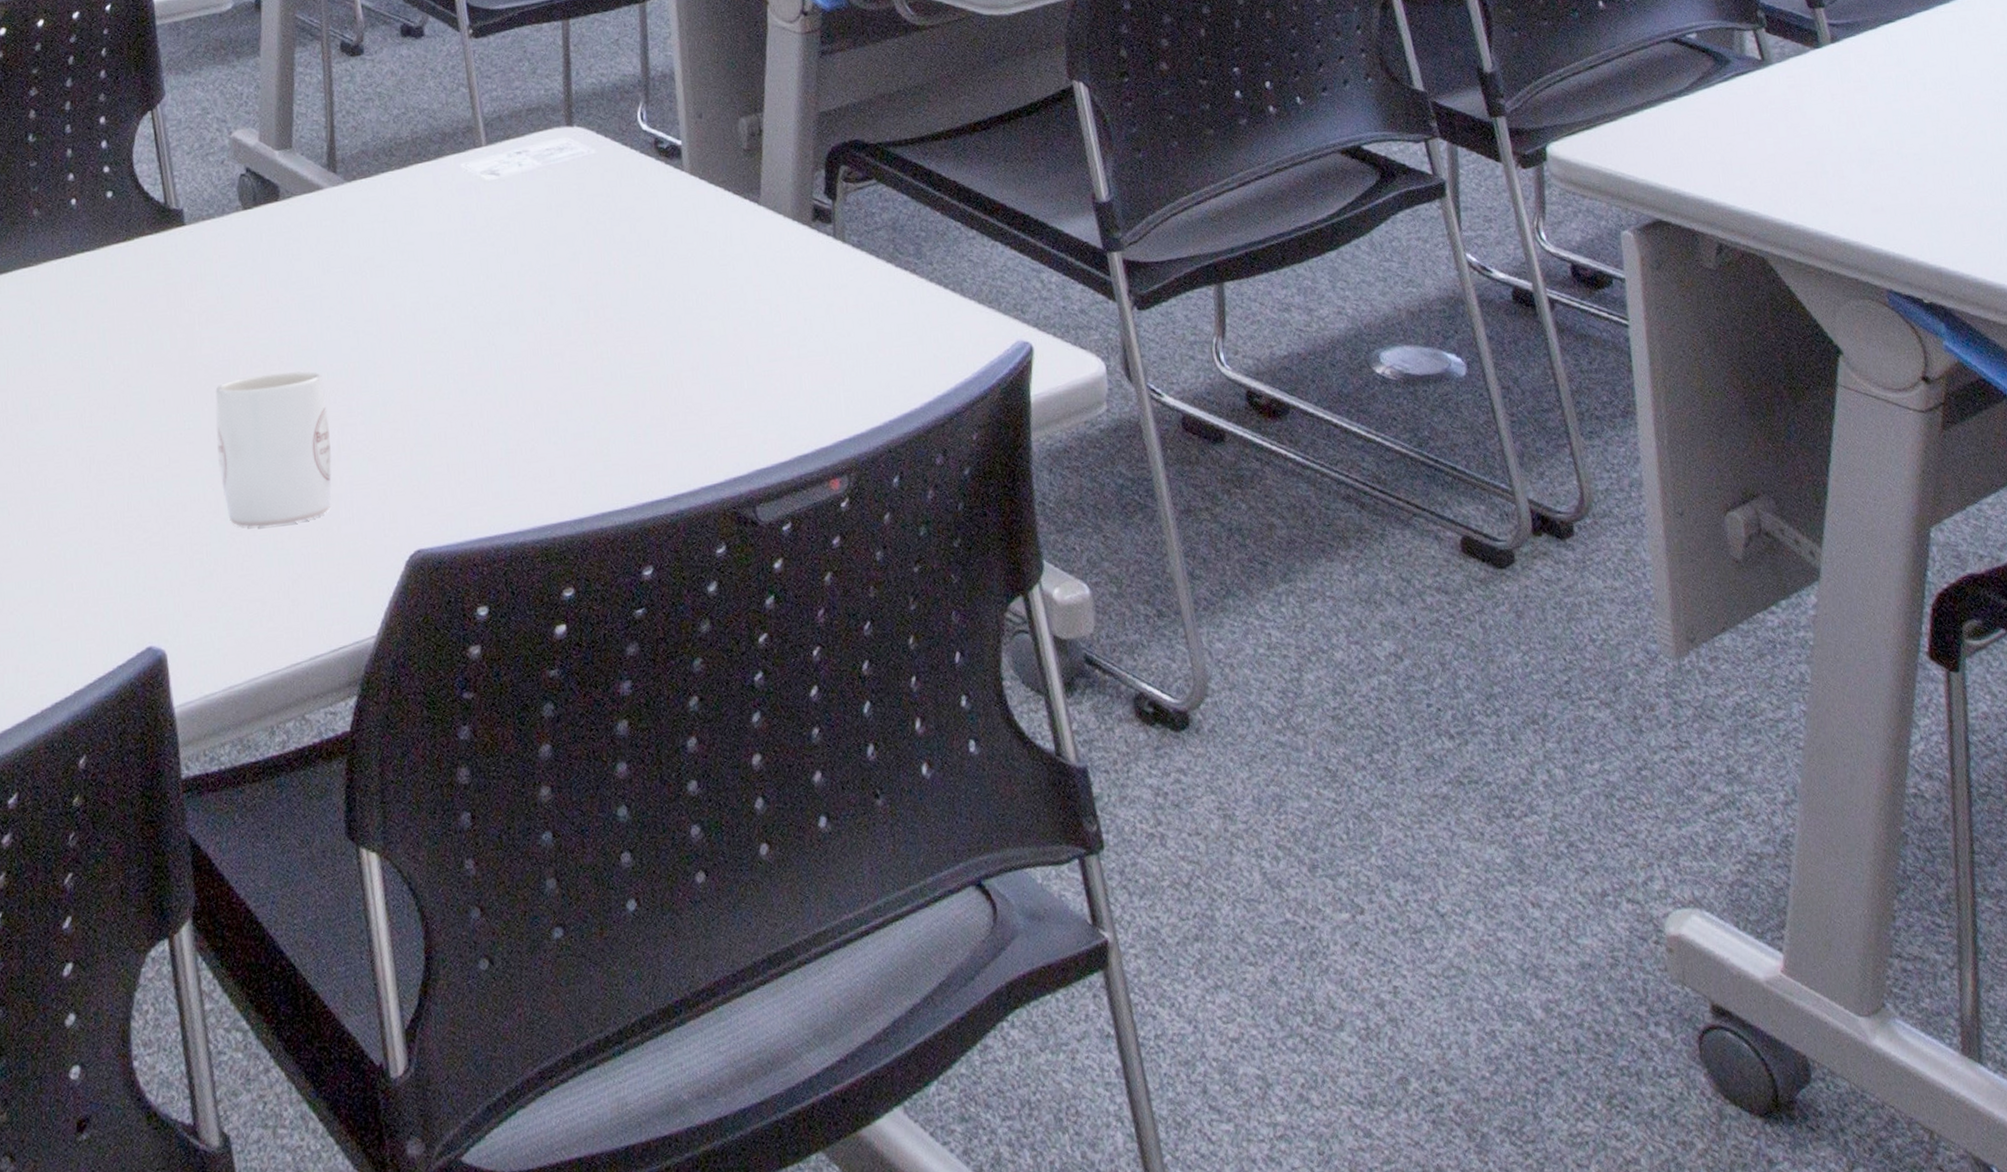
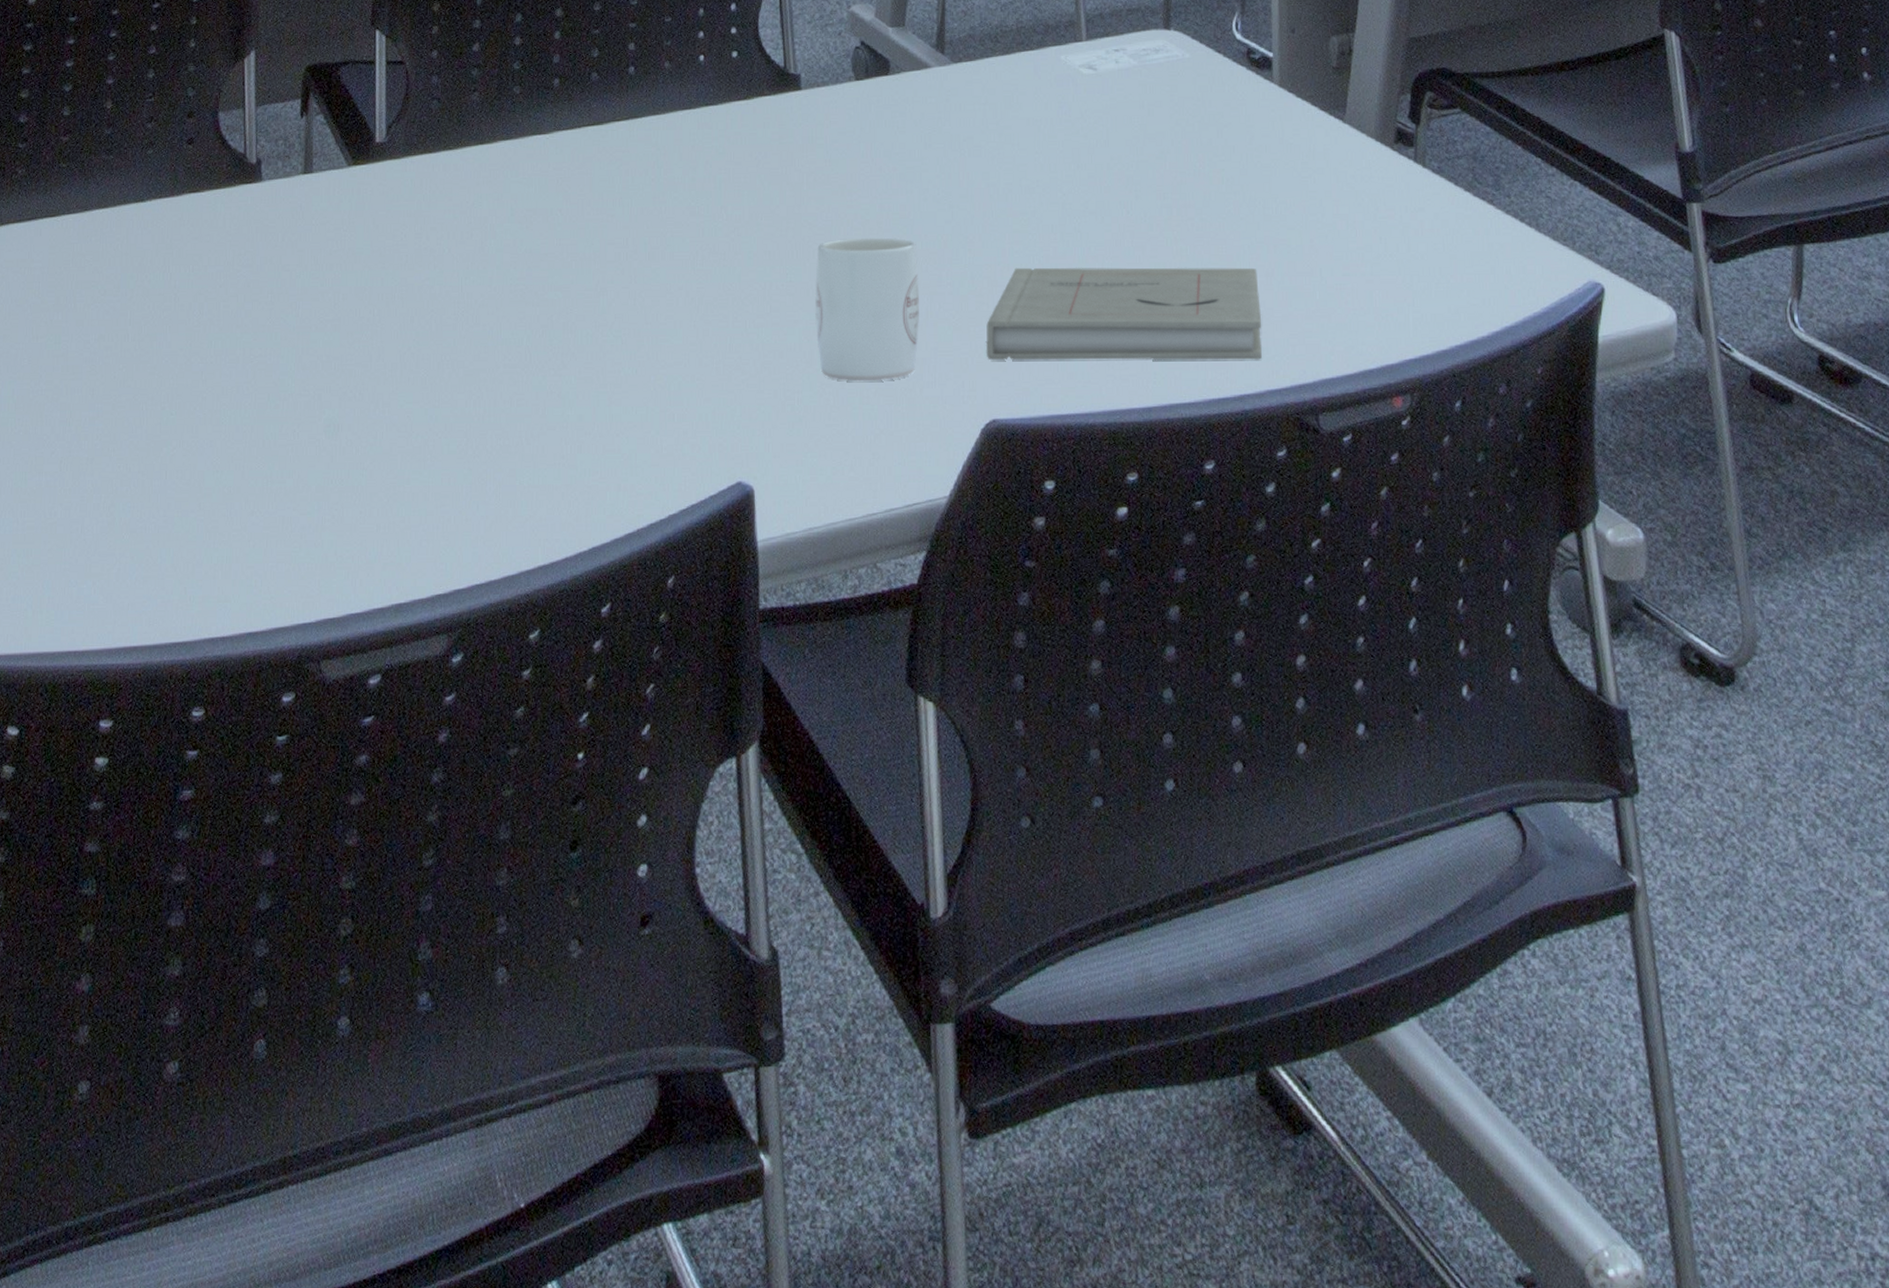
book: none [403,363,693,488] -> present [986,267,1262,361]

